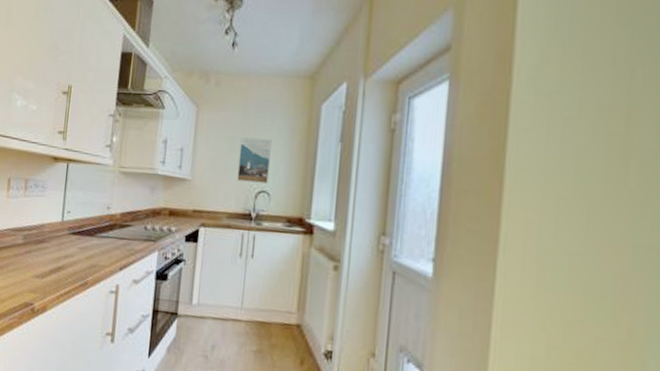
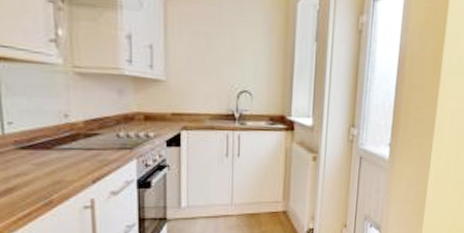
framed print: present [237,137,272,183] -> none [217,34,250,83]

